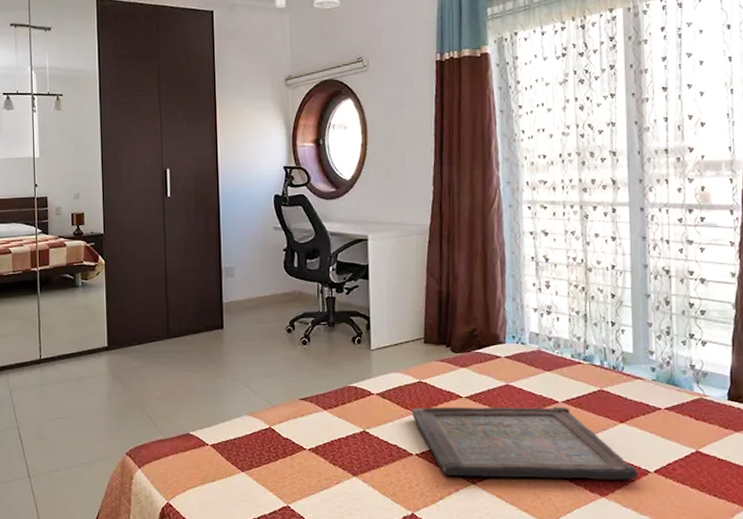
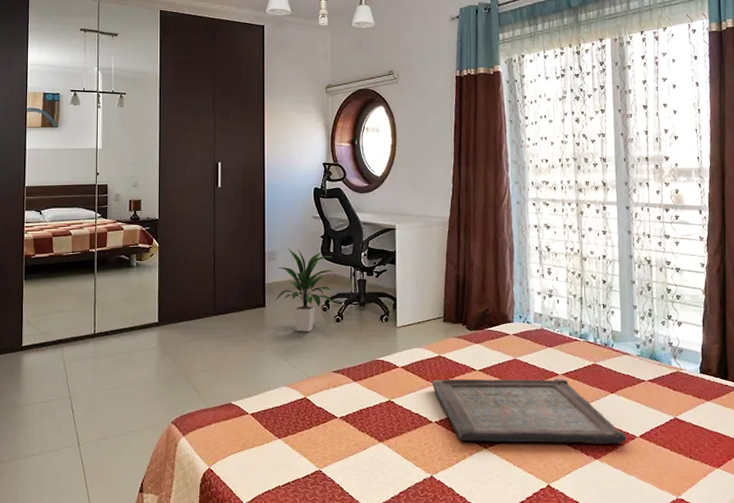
indoor plant: none [235,263,300,356] -> present [276,248,335,332]

